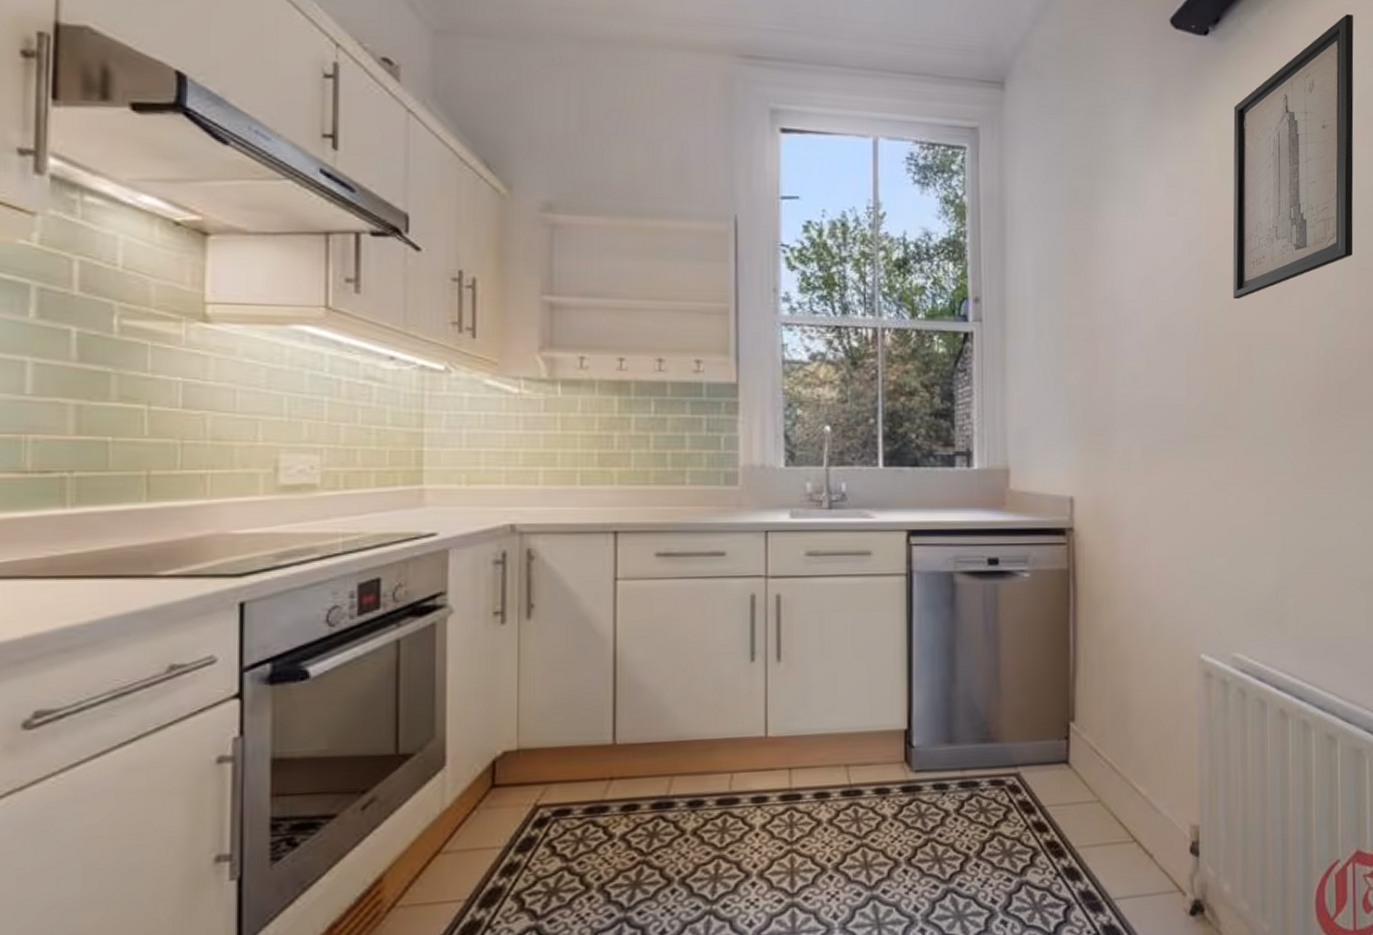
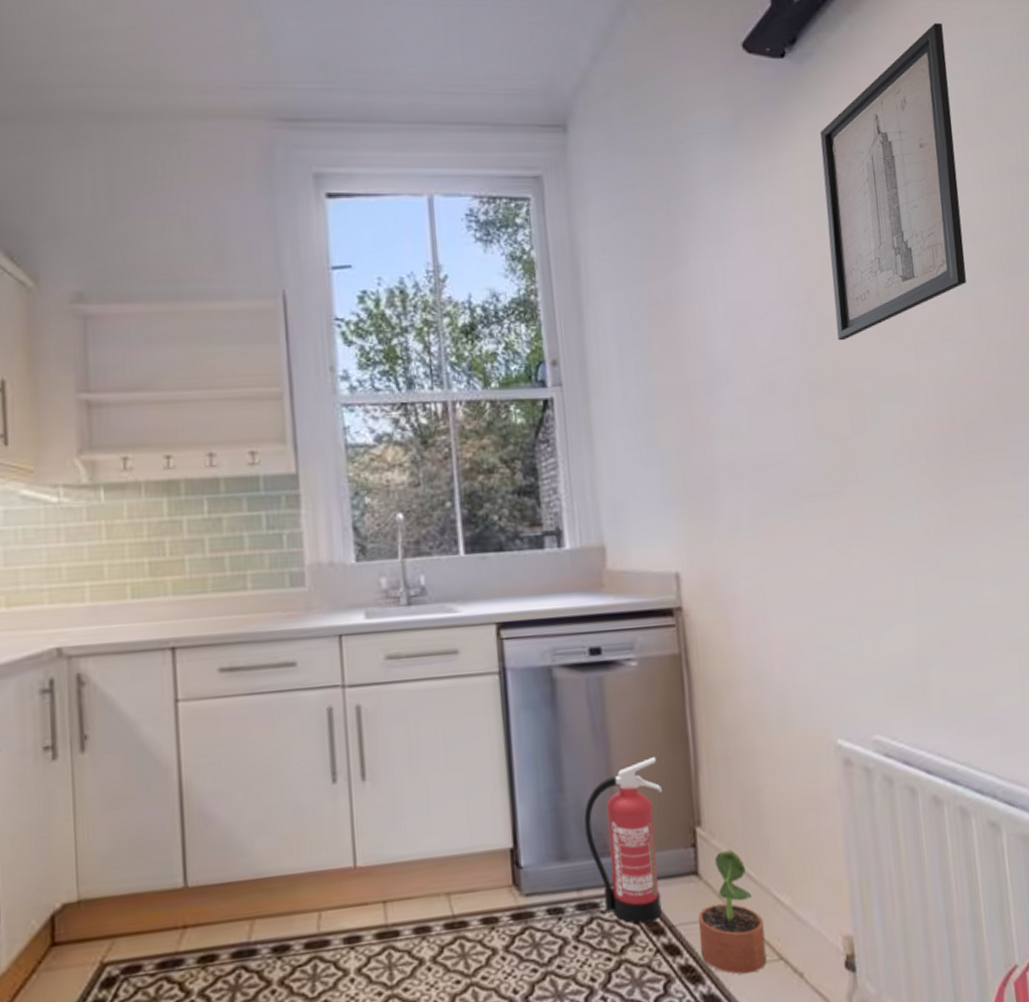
fire extinguisher: none [972,657,1042,803] -> present [584,756,662,924]
potted plant: none [1065,744,1122,852] -> present [698,850,767,975]

